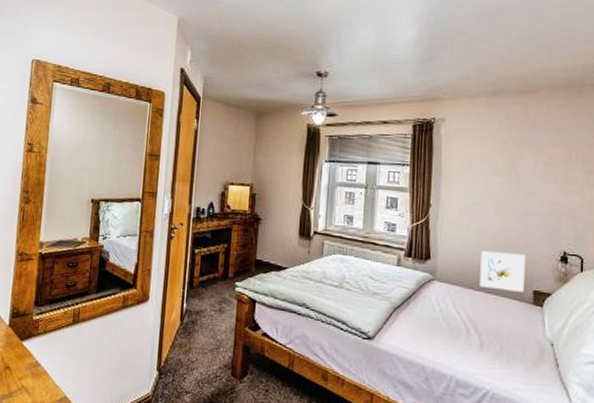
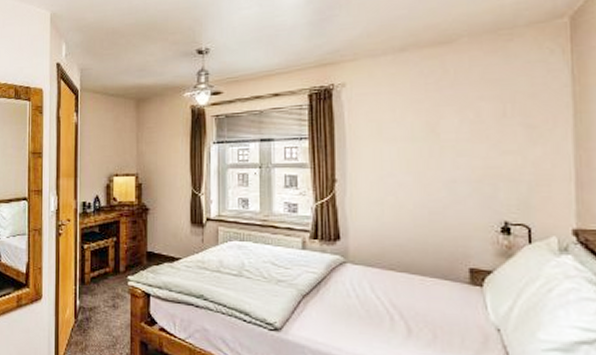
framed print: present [480,251,526,292] -> none [401,227,457,271]

